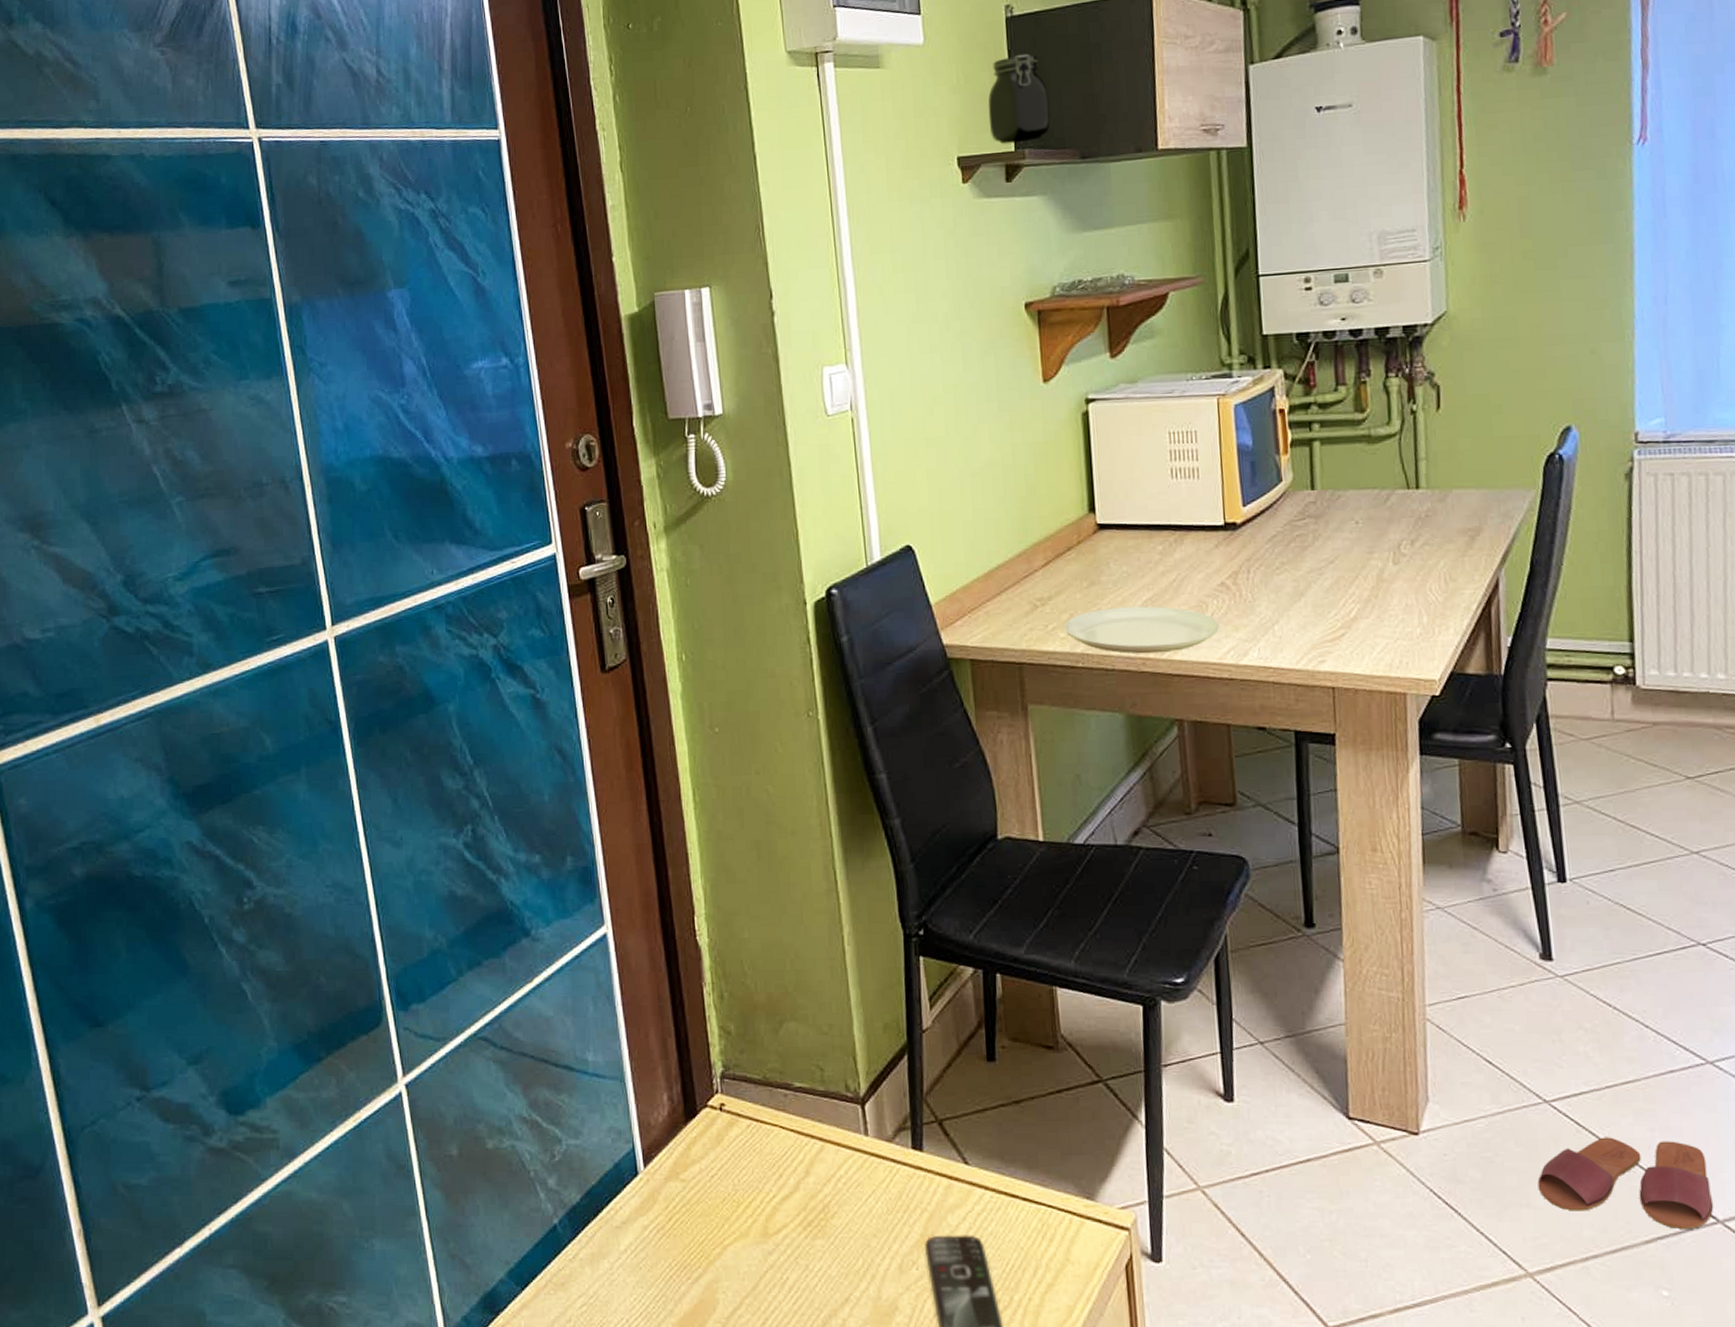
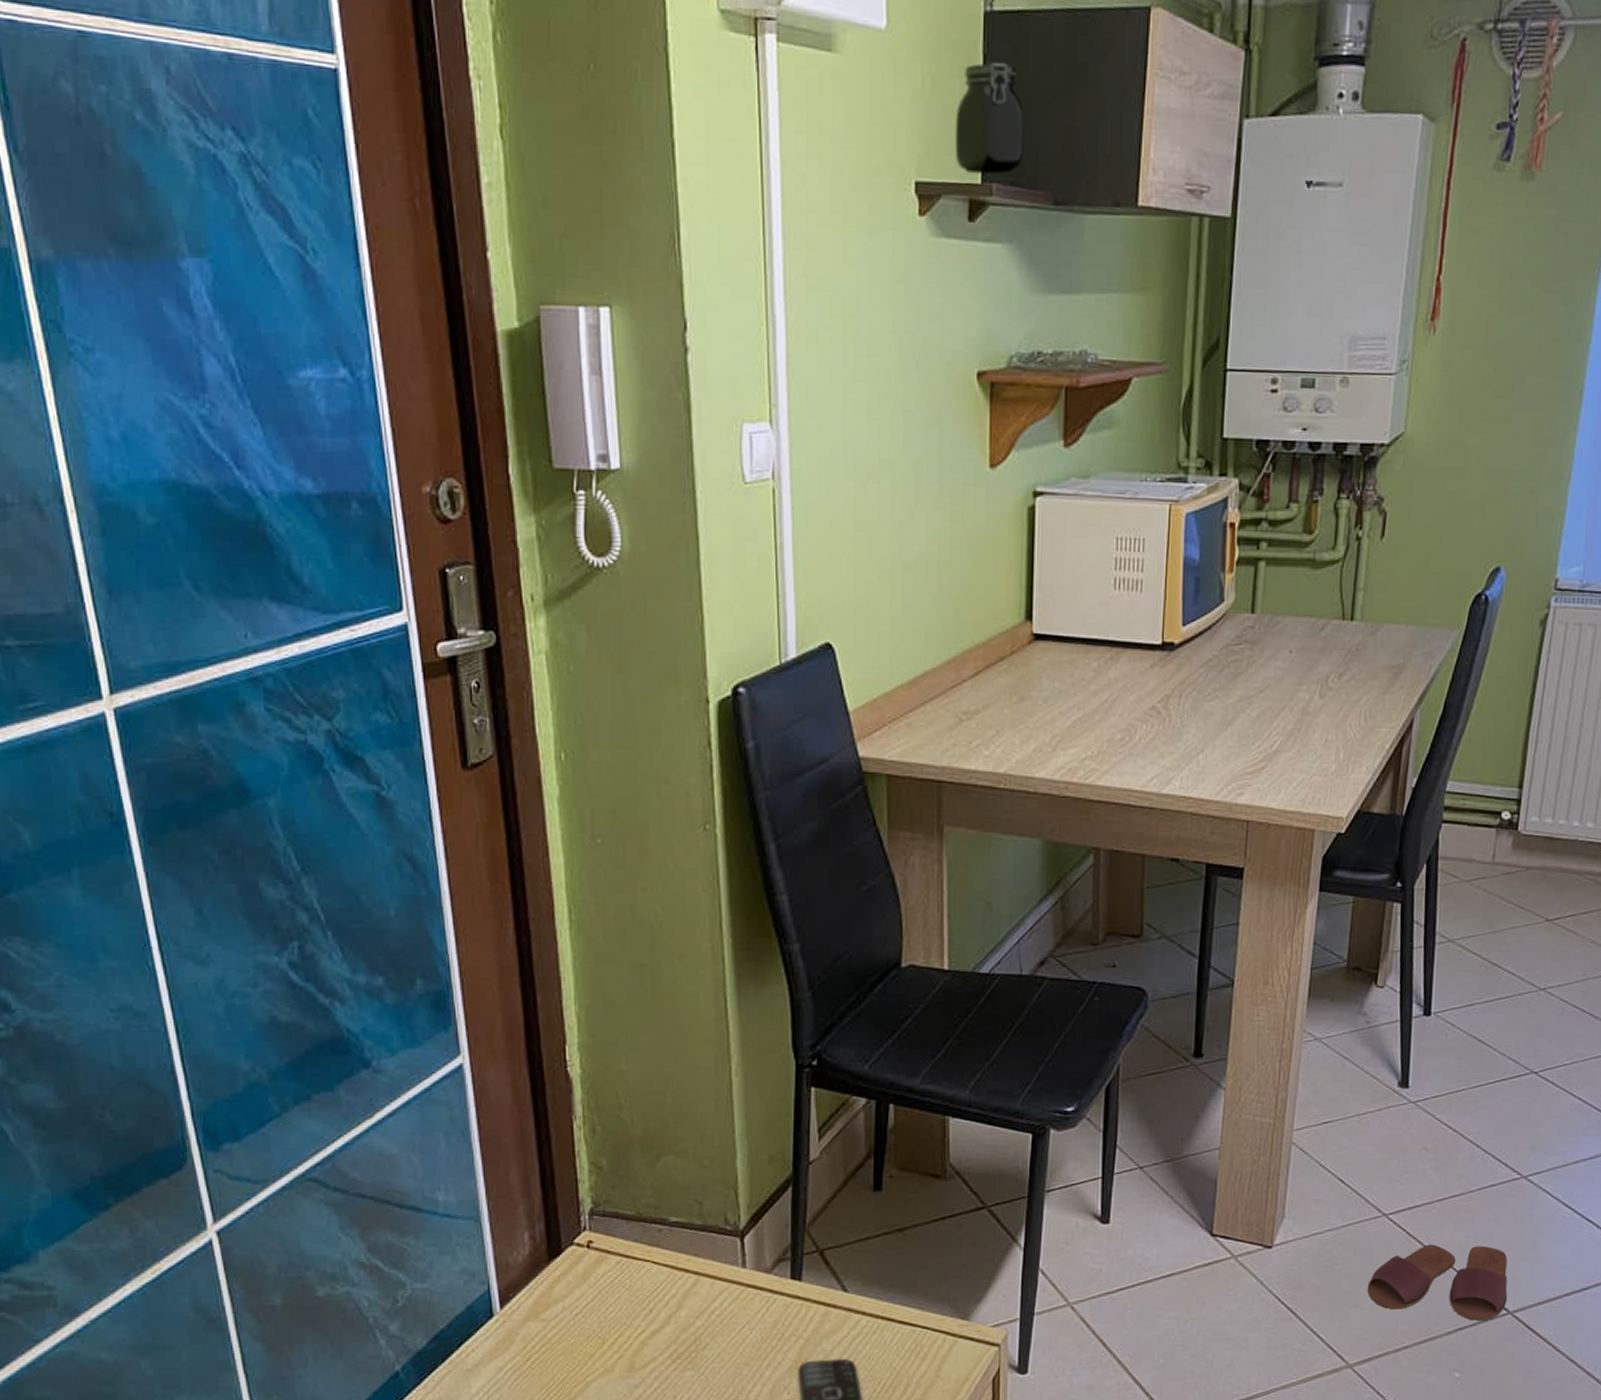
plate: present [1064,606,1220,654] -> none [988,726,1146,778]

